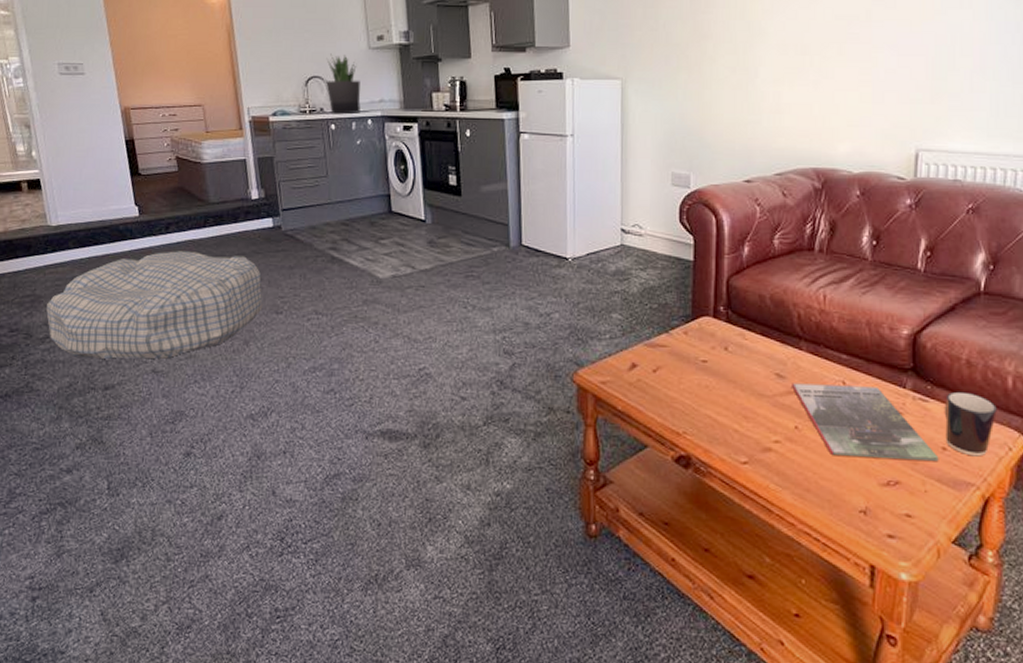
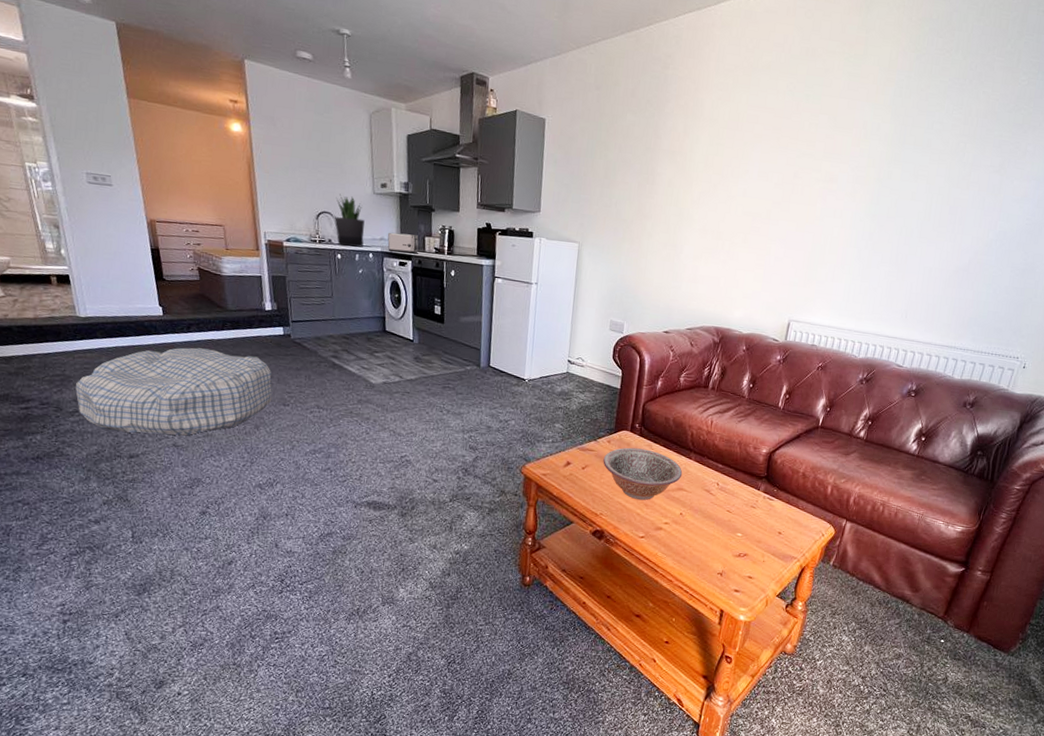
toaster: none [387,91,425,116] -> present [387,232,419,254]
decorative bowl: none [680,339,792,410] -> present [603,447,683,500]
magazine: present [792,383,939,461] -> none [681,482,776,541]
mug: present [945,391,997,457] -> none [781,494,818,540]

